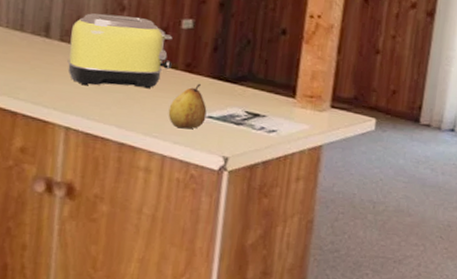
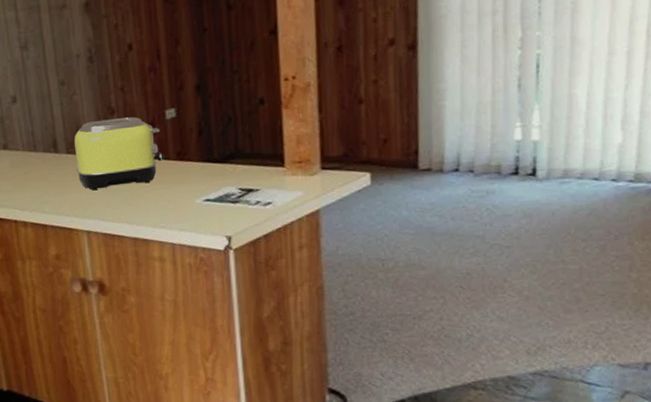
fruit: present [168,83,207,129] -> none [169,169,204,216]

